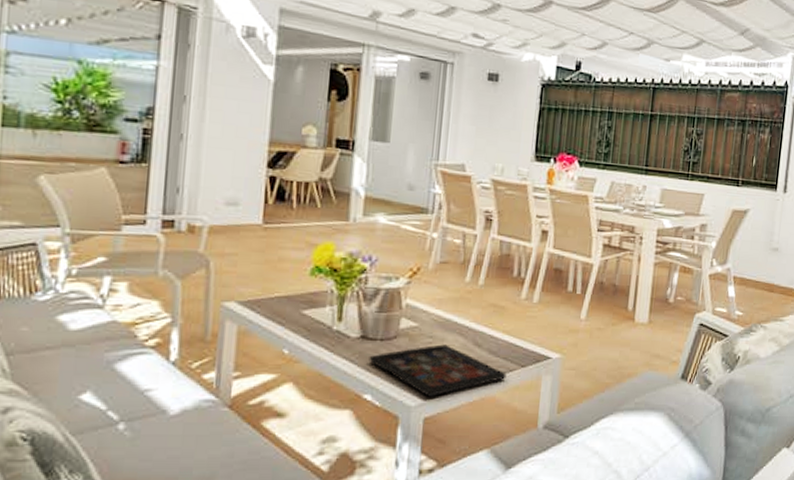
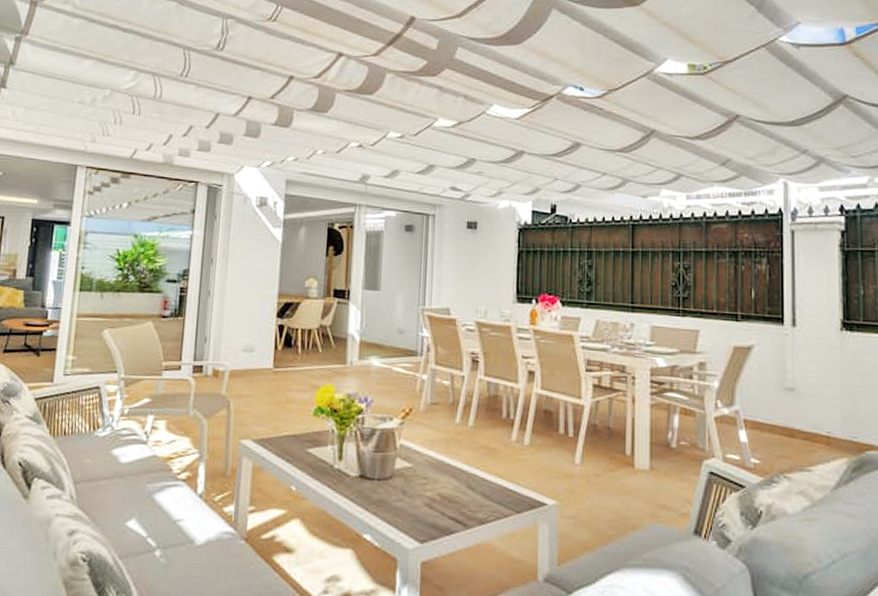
decorative tray: present [369,344,507,397] -> none [367,486,502,540]

